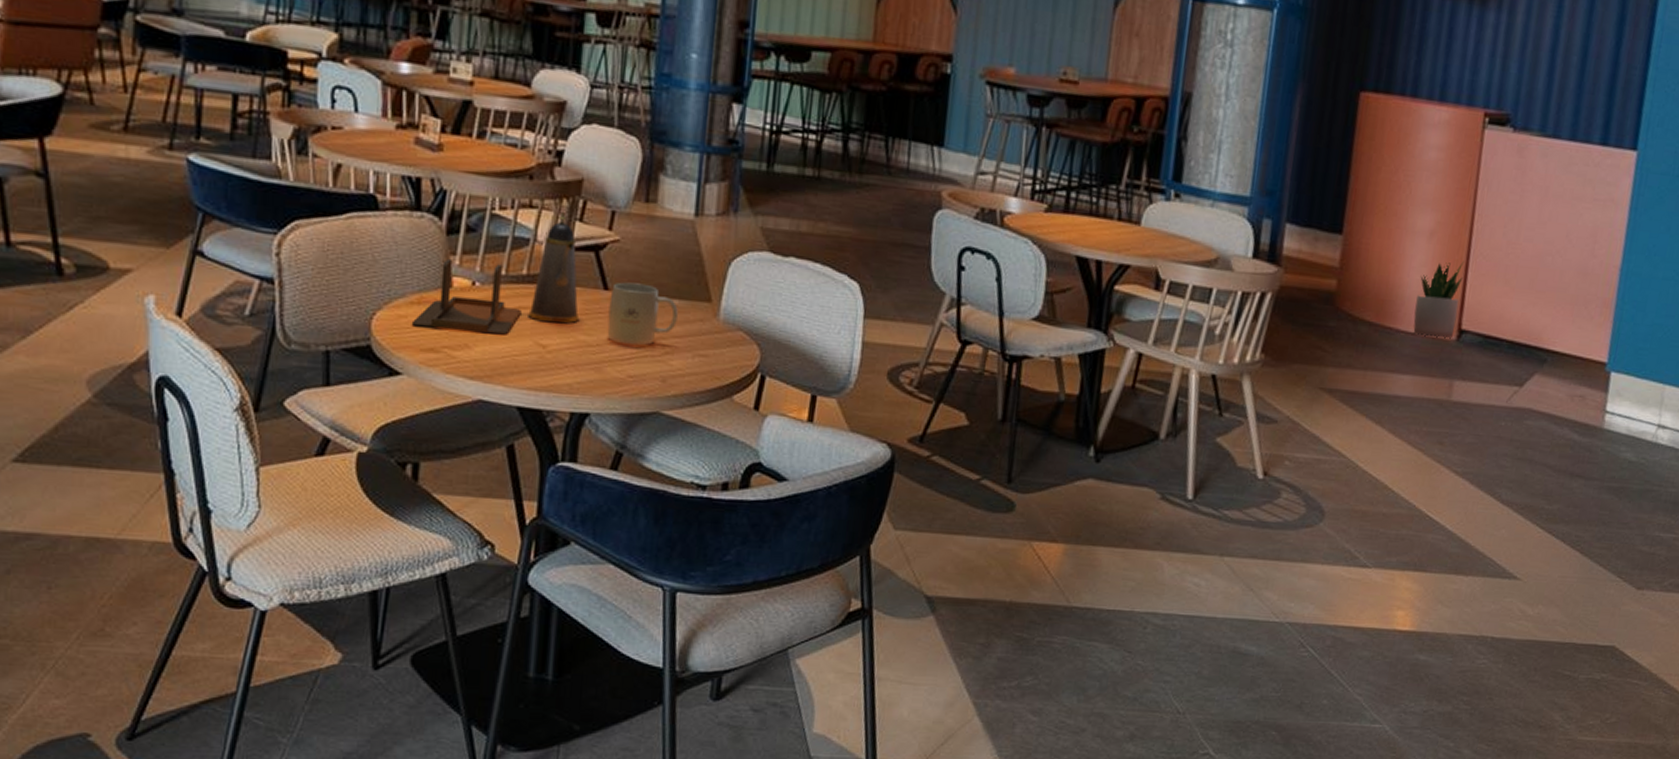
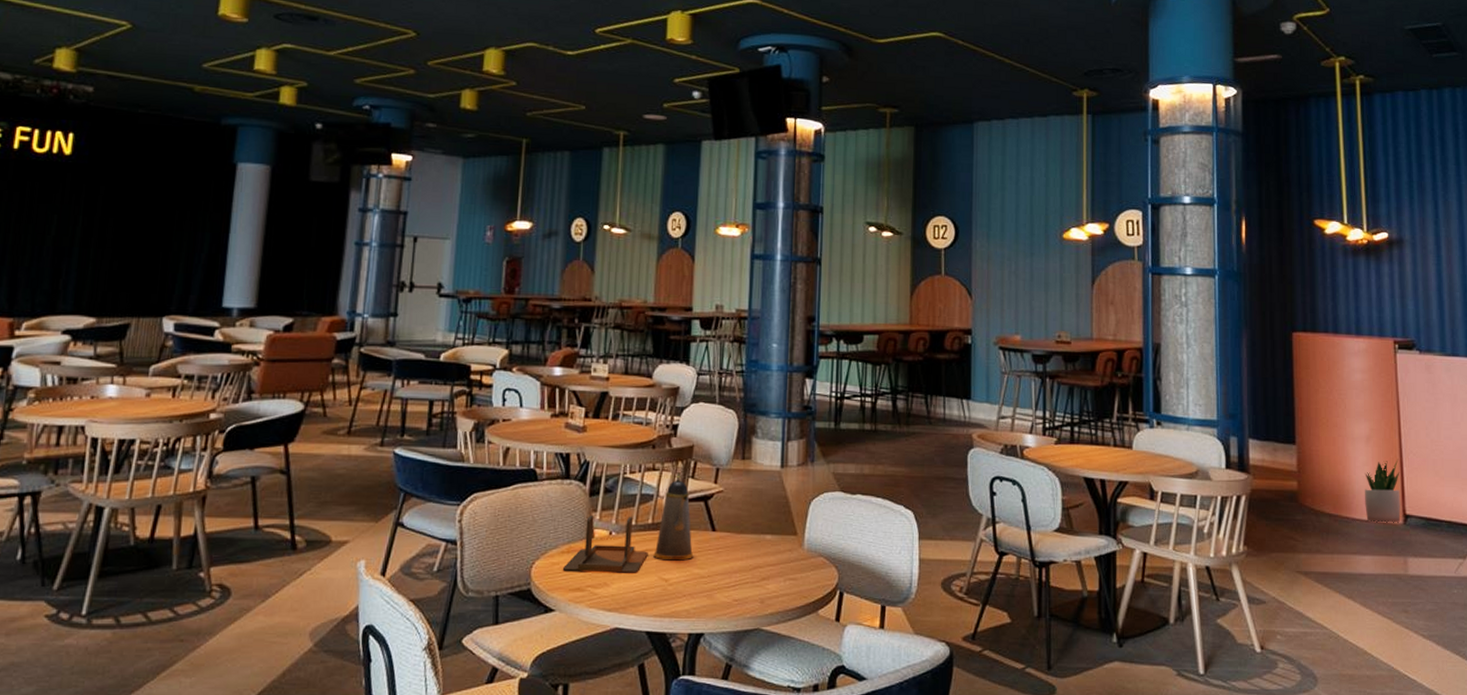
mug: present [607,282,678,346] -> none [716,524,771,575]

